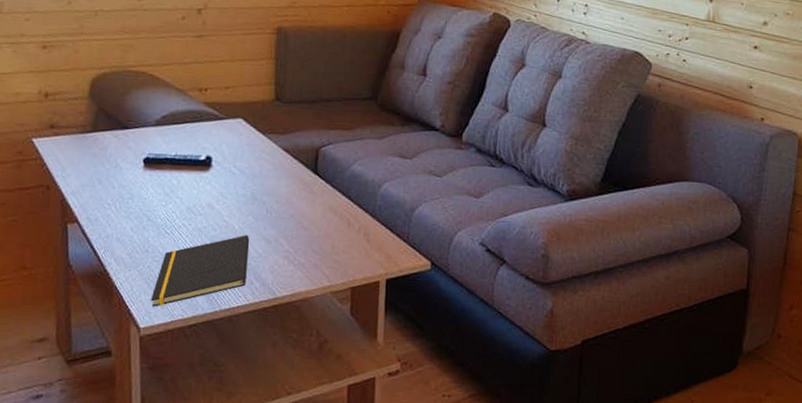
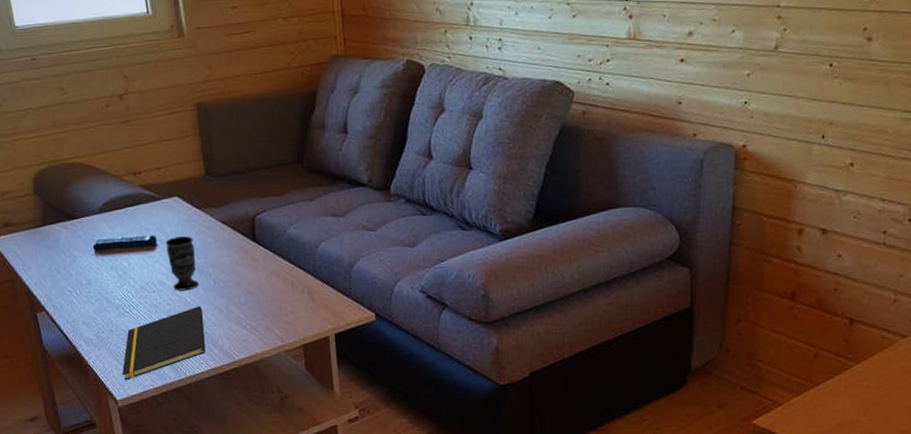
cup: none [220,160,252,217] -> present [165,236,199,291]

